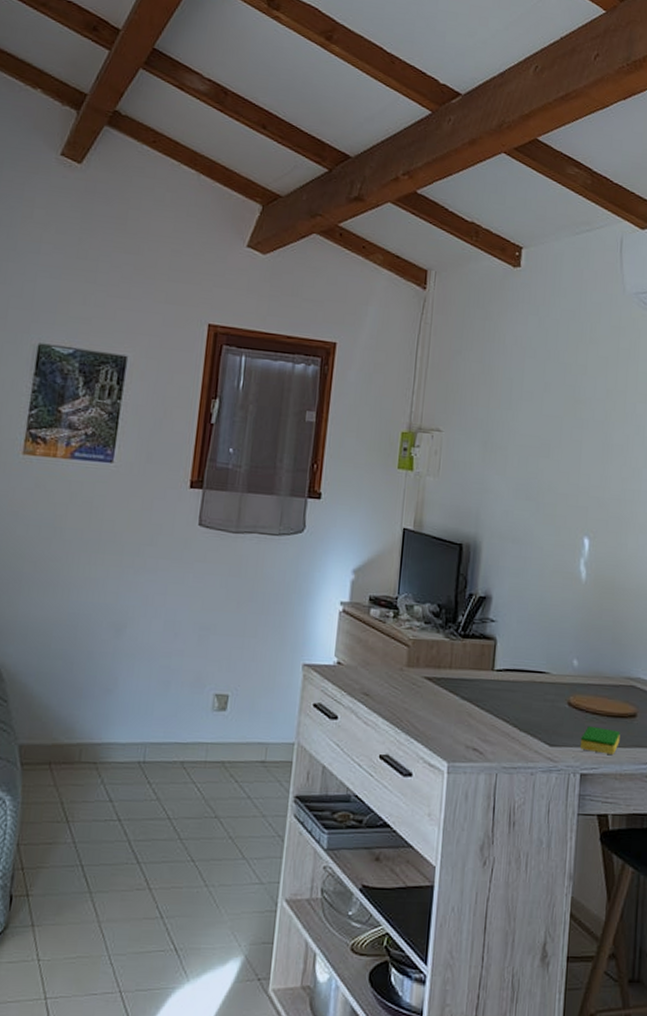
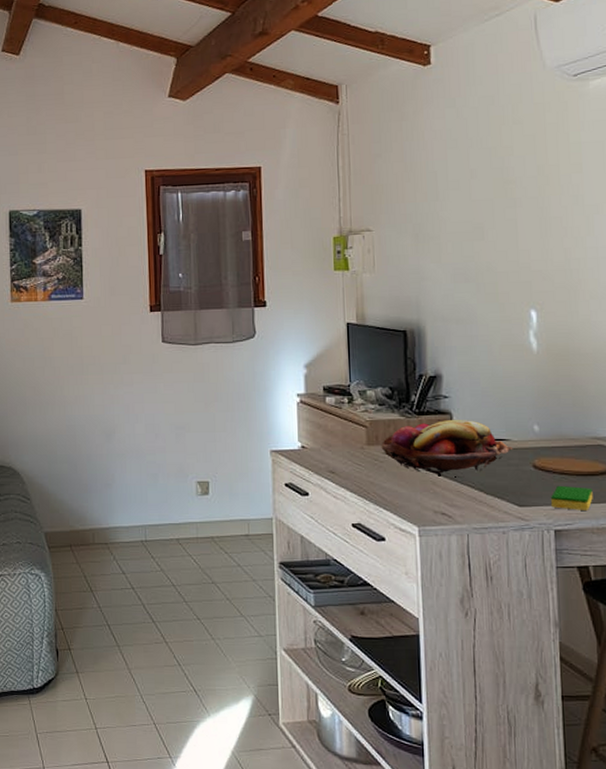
fruit basket: none [421,646,551,711] -> present [381,420,513,478]

